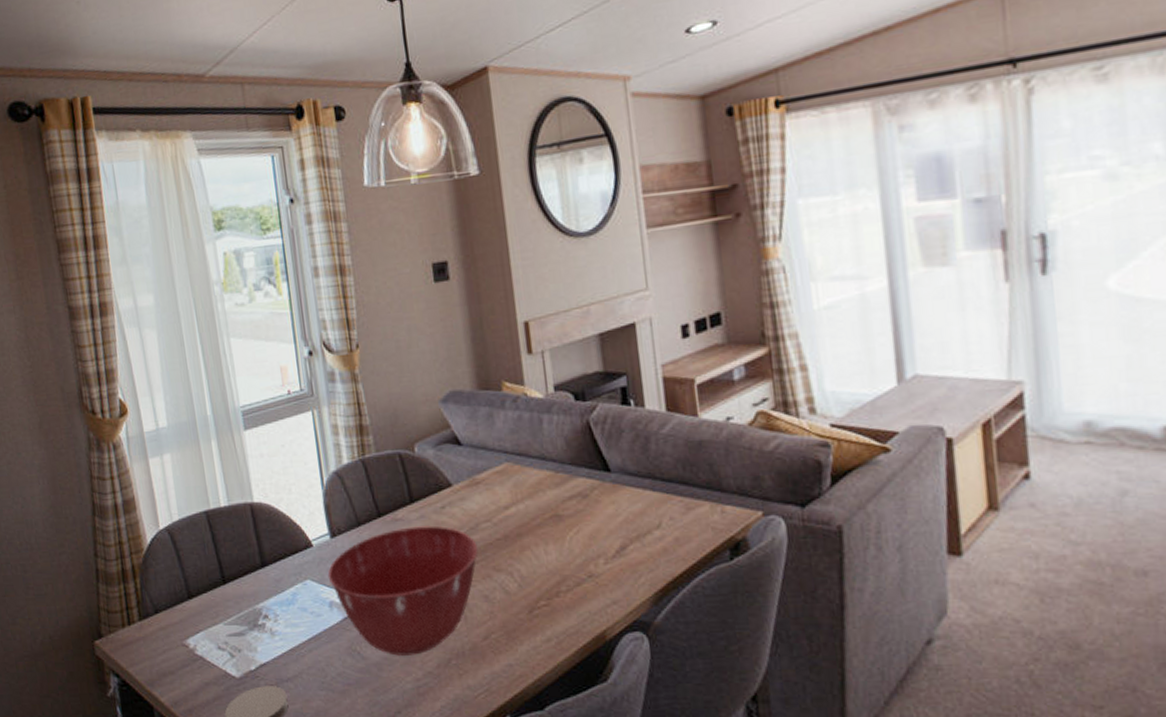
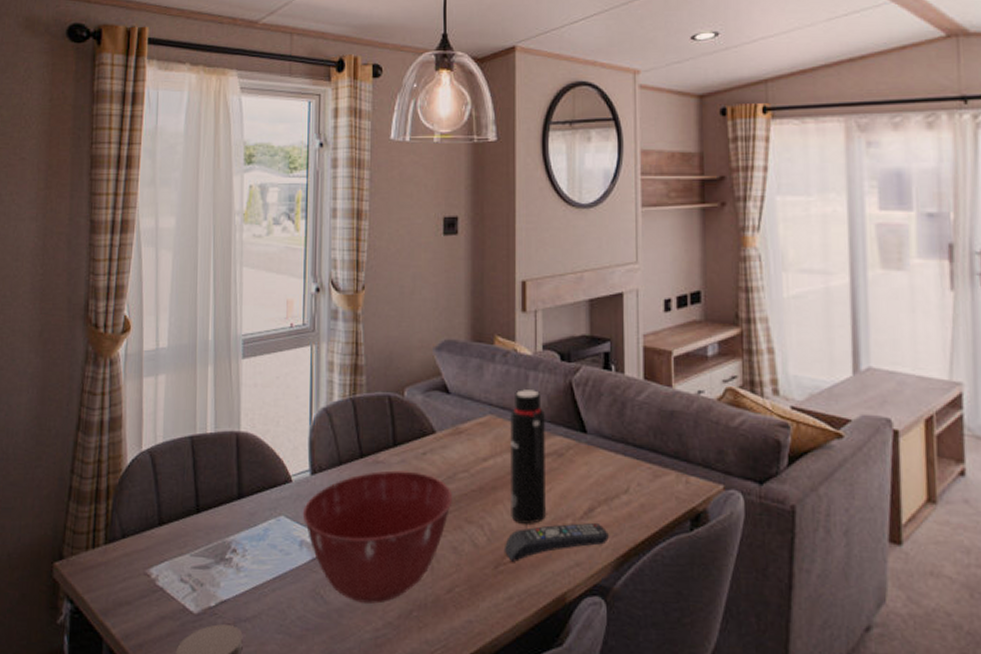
water bottle: none [527,433,576,568] -> present [509,389,546,524]
remote control: none [537,559,645,605] -> present [505,522,609,562]

